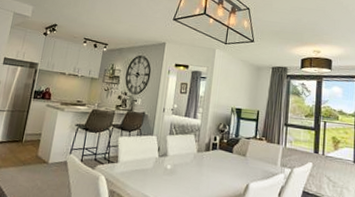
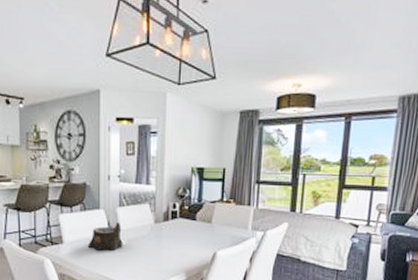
candle holder: none [139,149,169,174] -> present [89,223,123,251]

